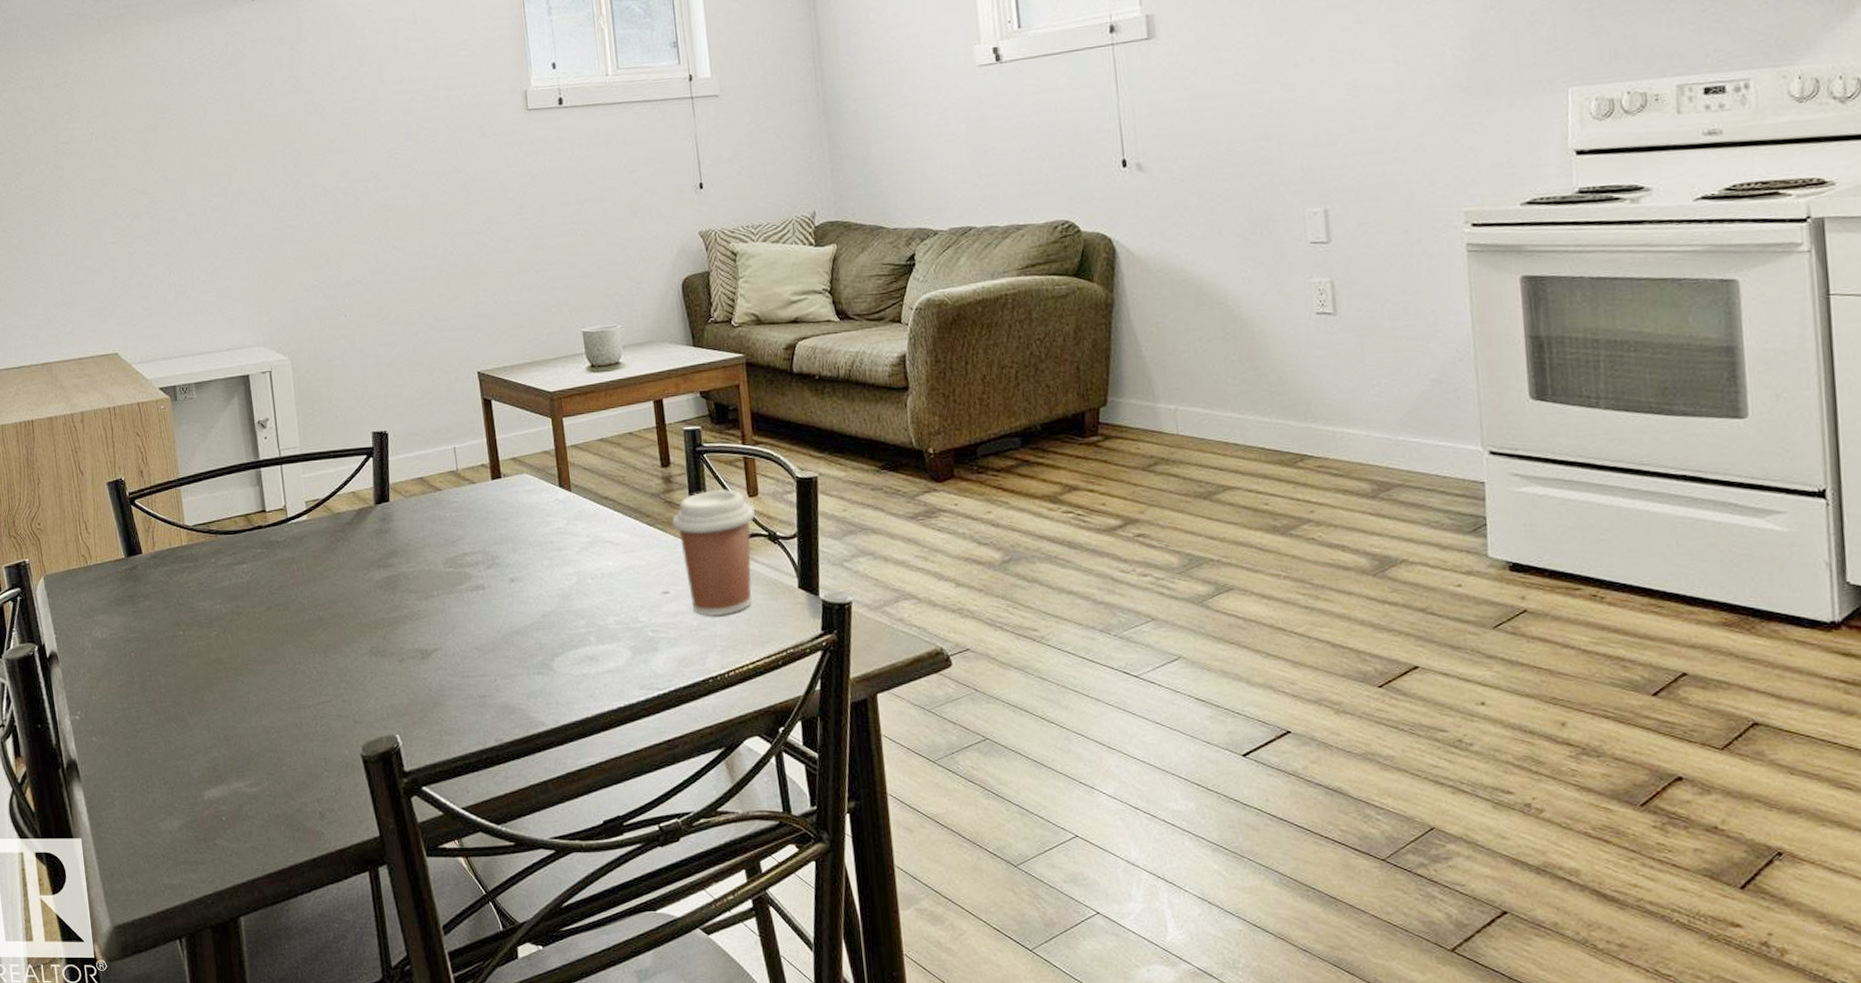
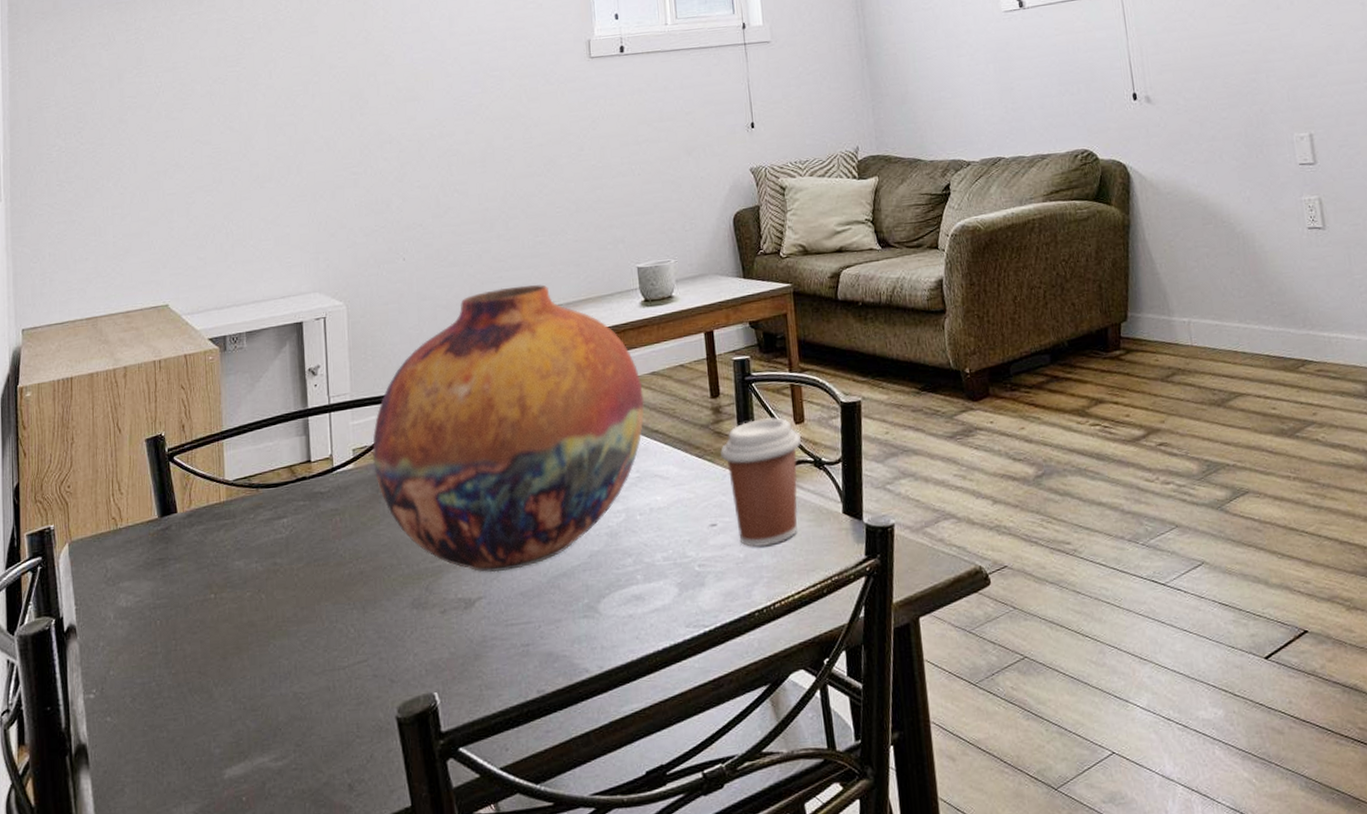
vase: none [324,345,593,627] -> present [372,284,644,573]

